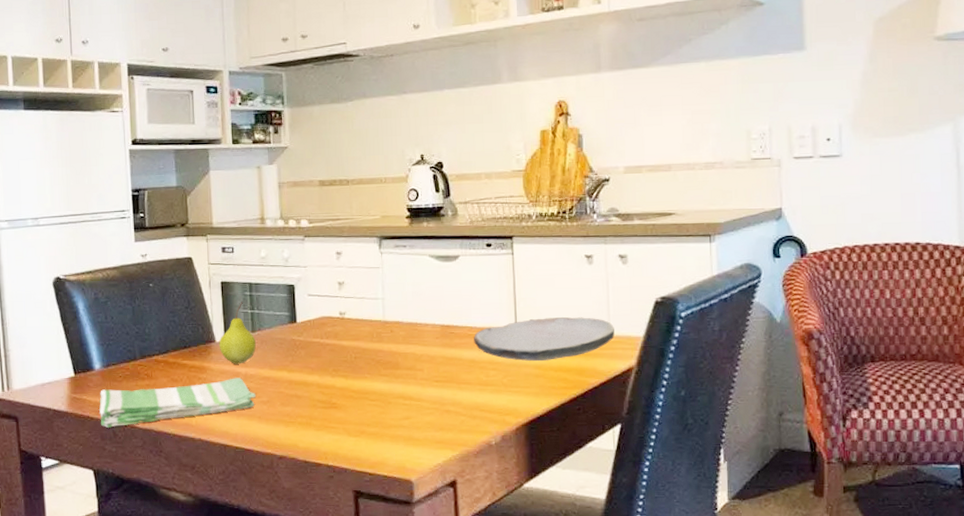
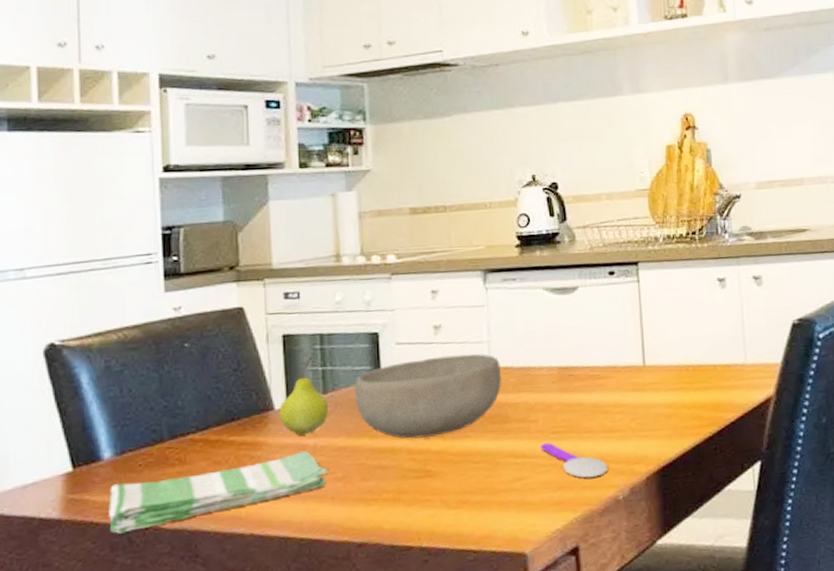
bowl: none [276,308,393,375] -> present [354,354,501,439]
spoon: none [425,389,482,423] -> present [541,442,608,478]
plate: present [474,317,615,361] -> none [596,346,751,401]

